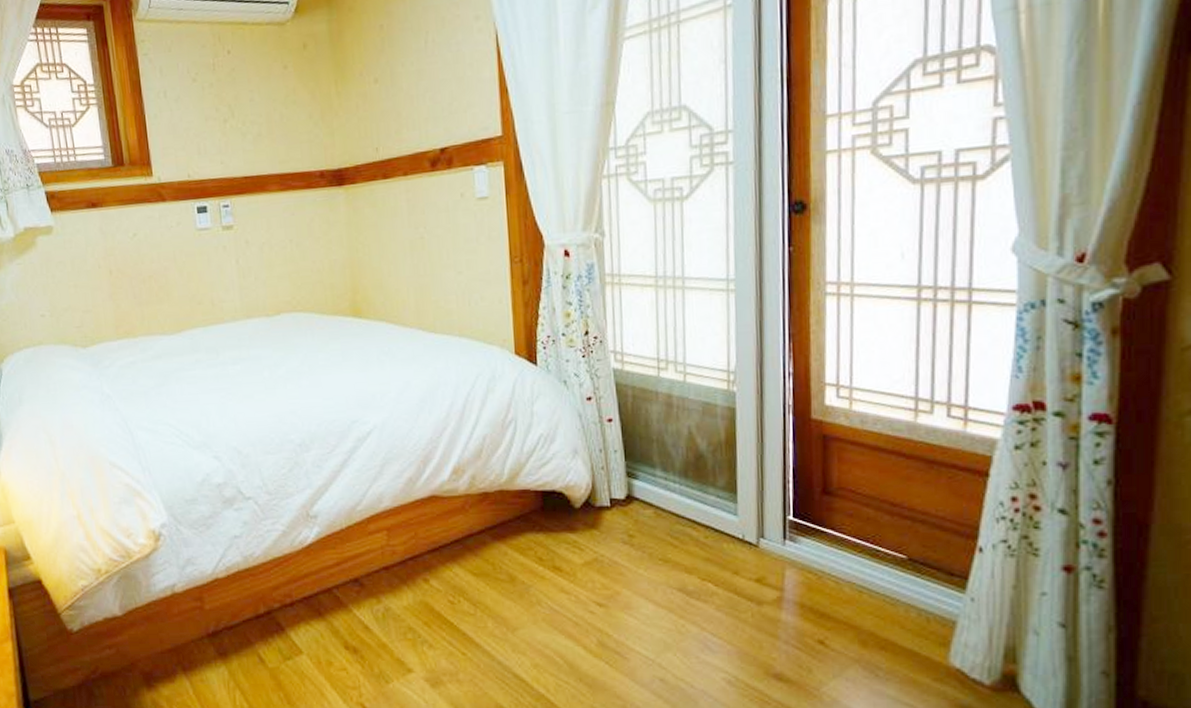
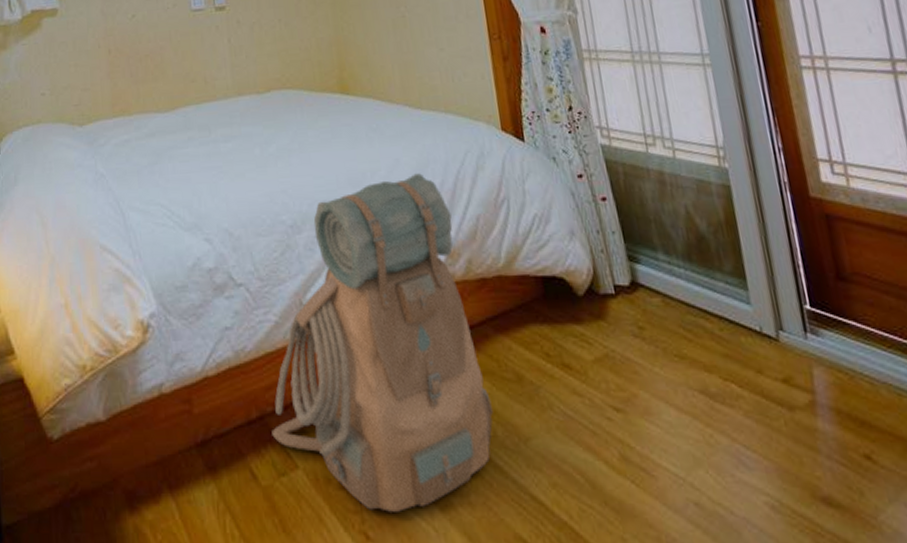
backpack: none [278,395,486,688] -> present [272,173,494,512]

